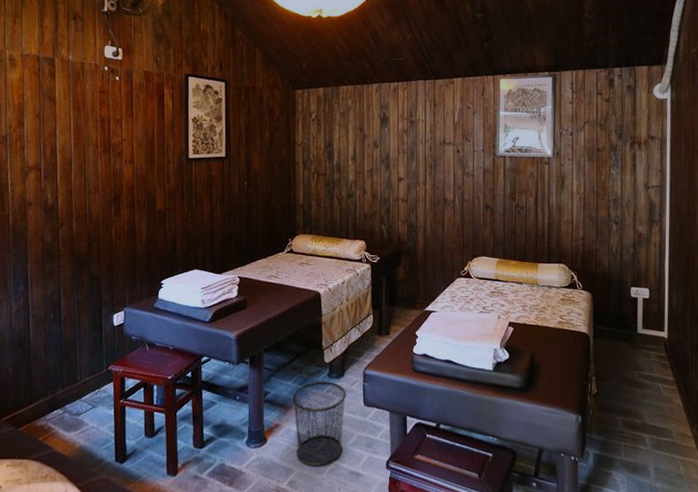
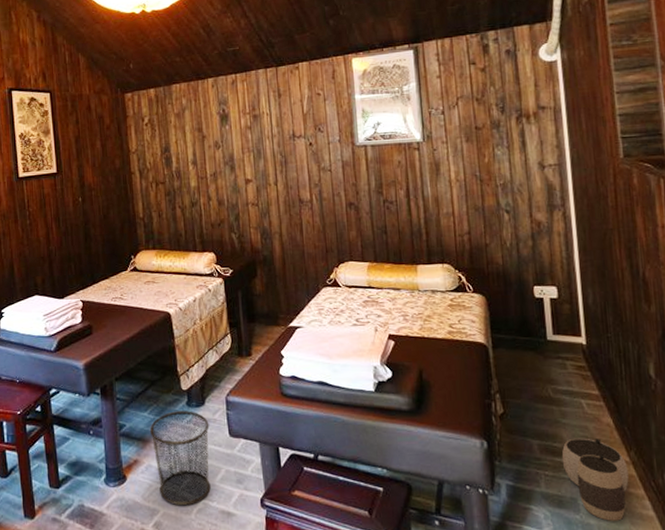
waste basket: none [639,415,690,485] -> present [561,438,629,521]

